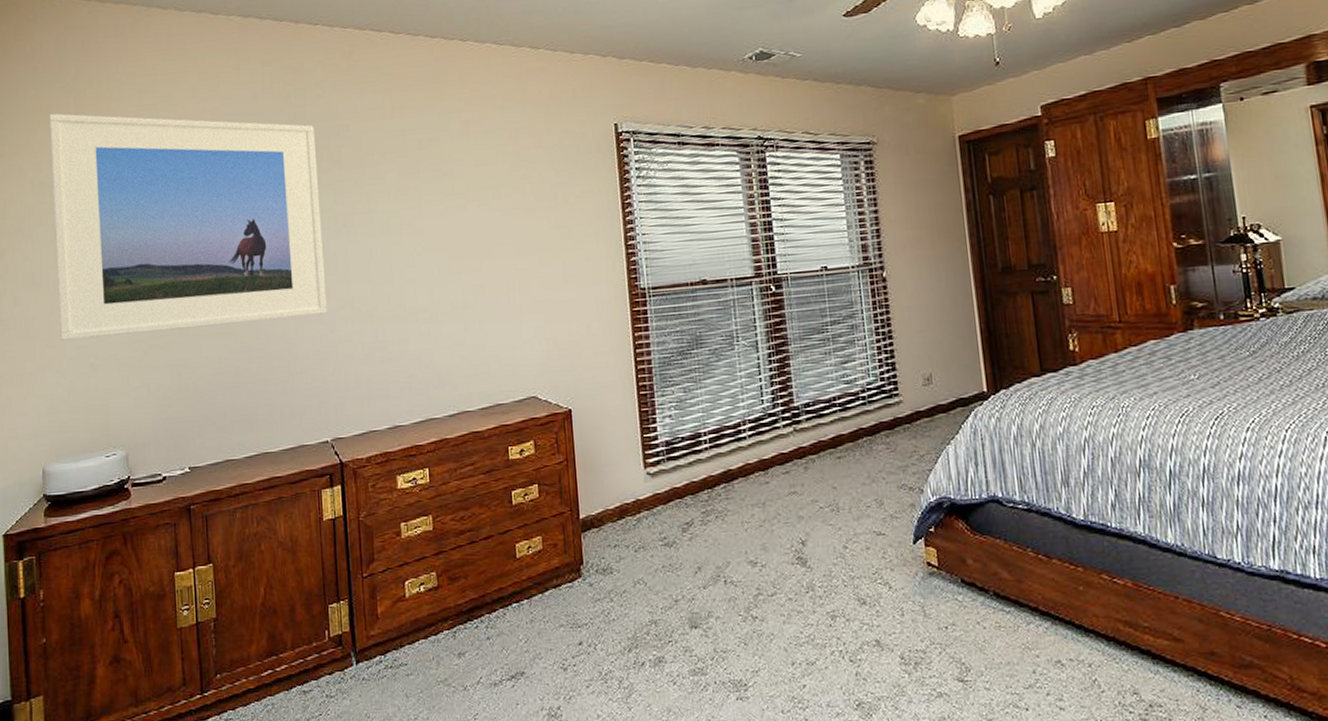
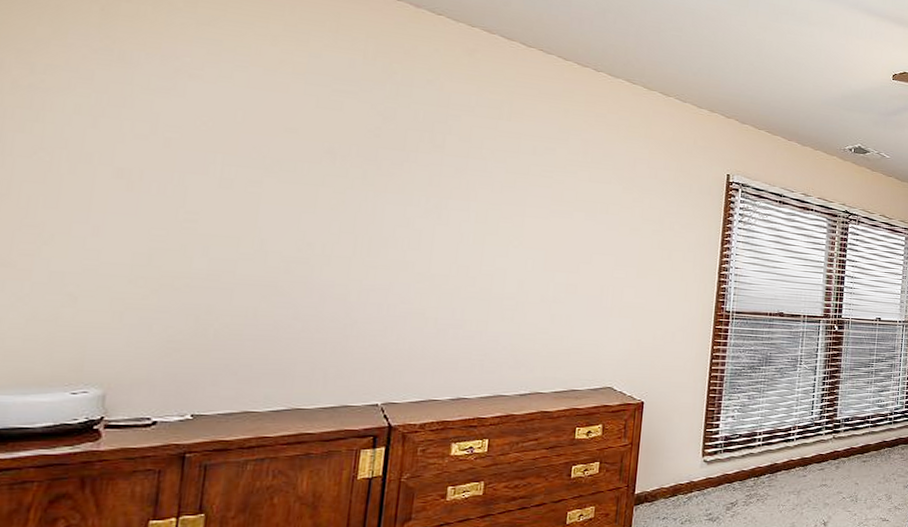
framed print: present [49,113,328,342] -> none [26,14,419,285]

